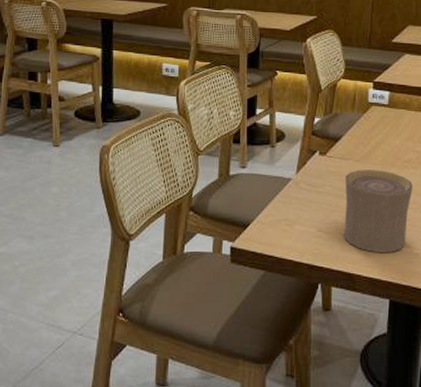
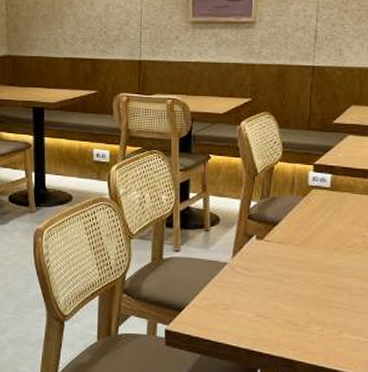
cup: present [344,169,413,254] -> none [284,254,359,341]

